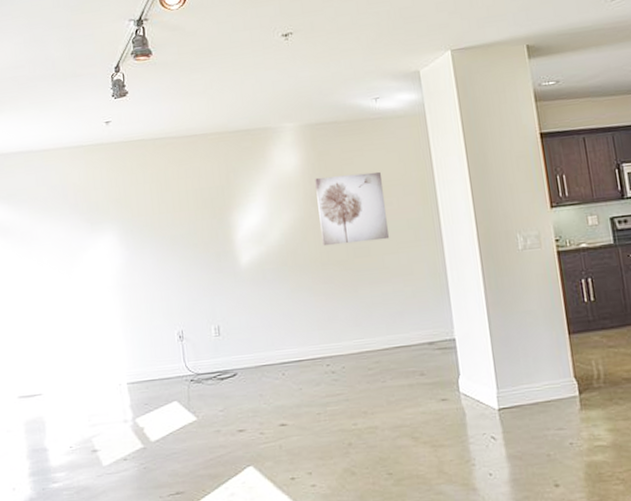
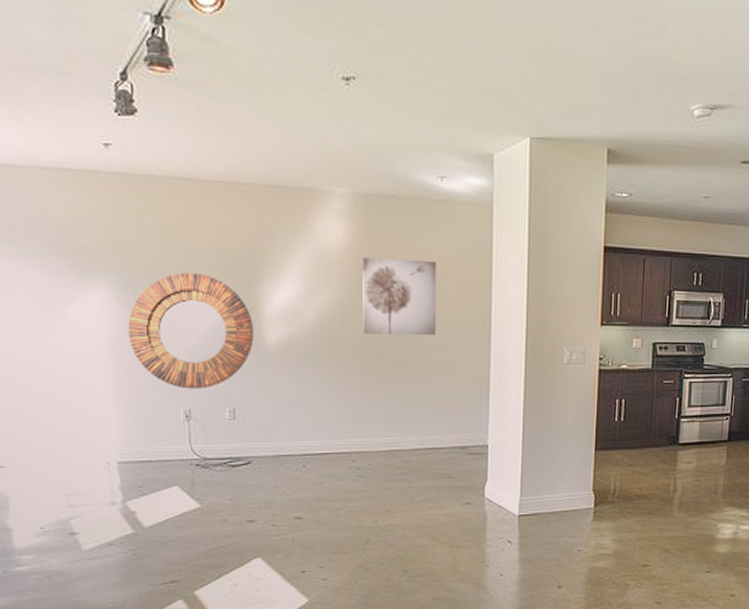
home mirror: none [129,212,230,313] -> present [128,272,253,389]

